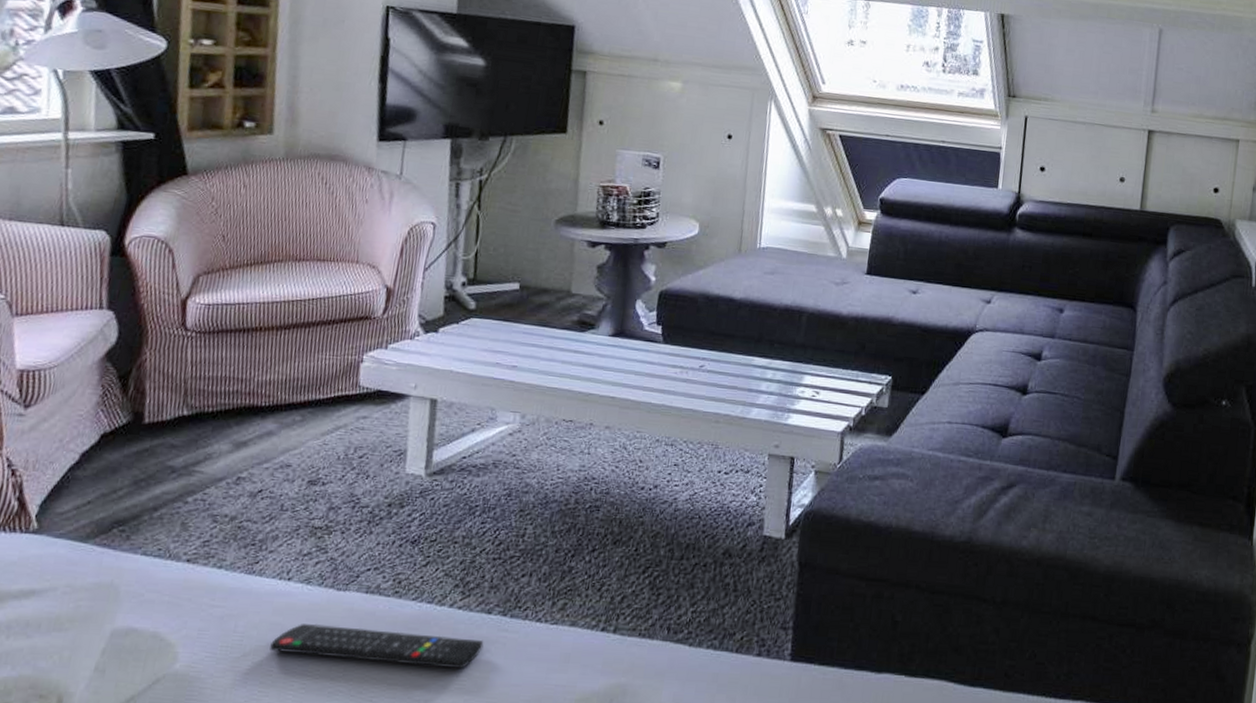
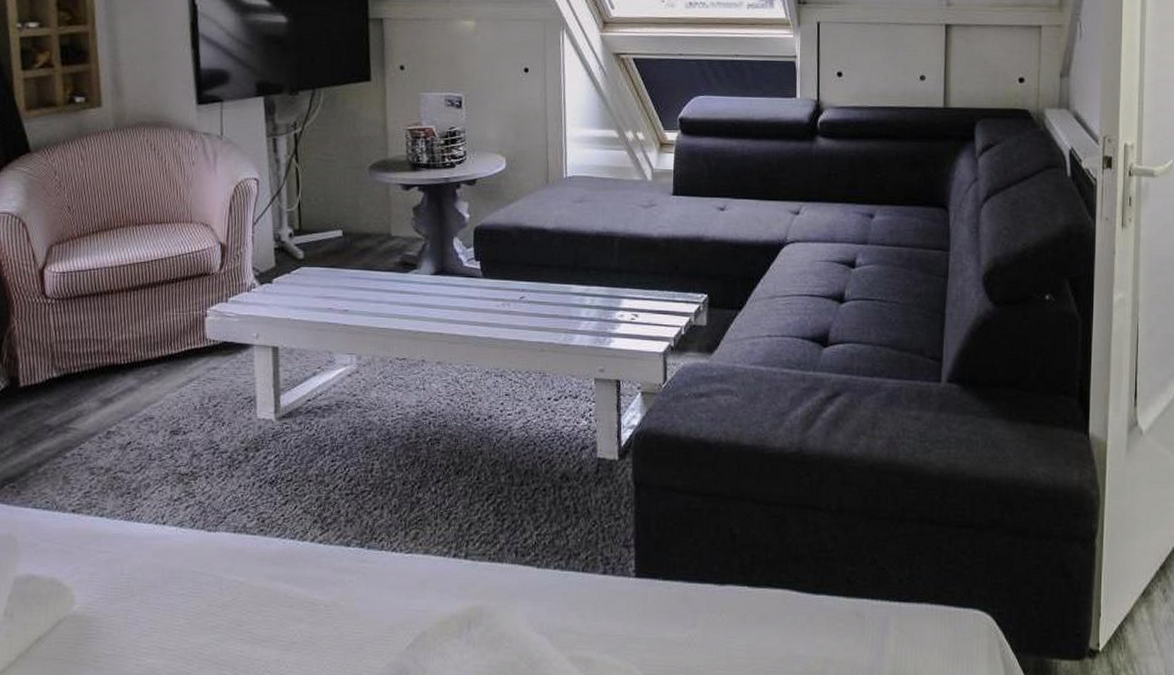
remote control: present [269,623,484,669] -> none [154,563,346,600]

